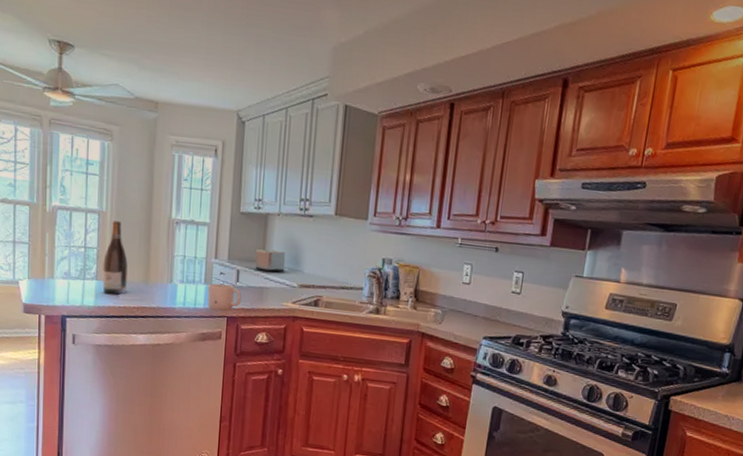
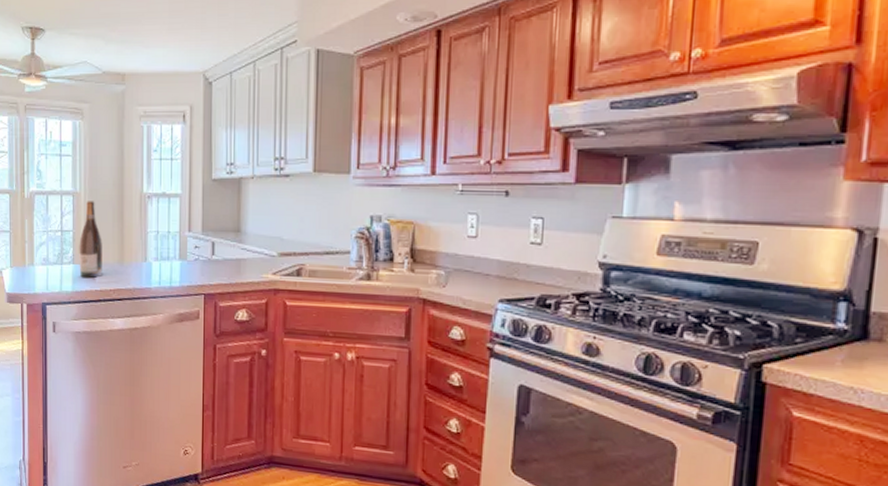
mug: present [207,283,241,312] -> none [183,258,218,289]
toaster: present [255,249,286,273] -> none [229,216,263,243]

